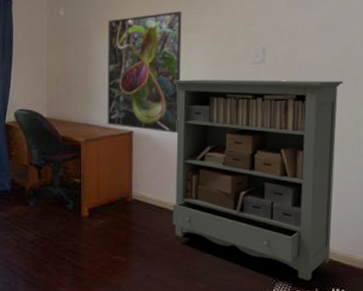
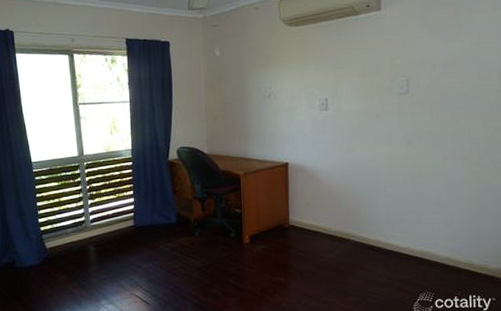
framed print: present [107,11,182,134] -> none [261,47,332,164]
bookshelf: present [172,79,344,280] -> none [325,107,481,290]

